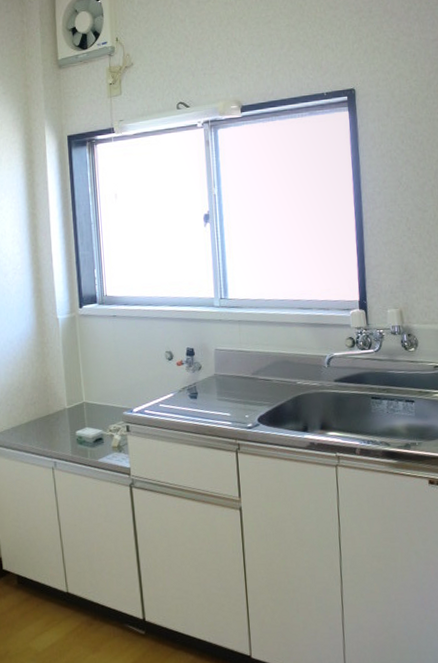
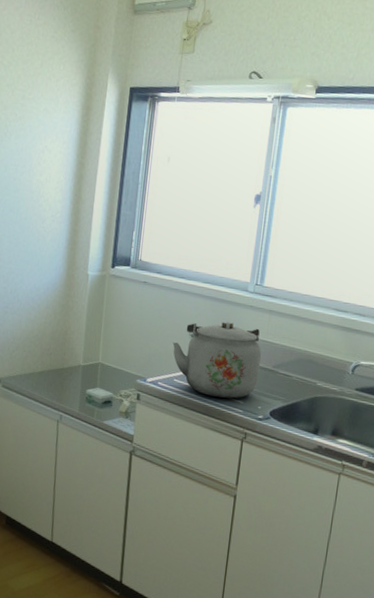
kettle: none [151,338,241,414] -> present [172,321,262,399]

